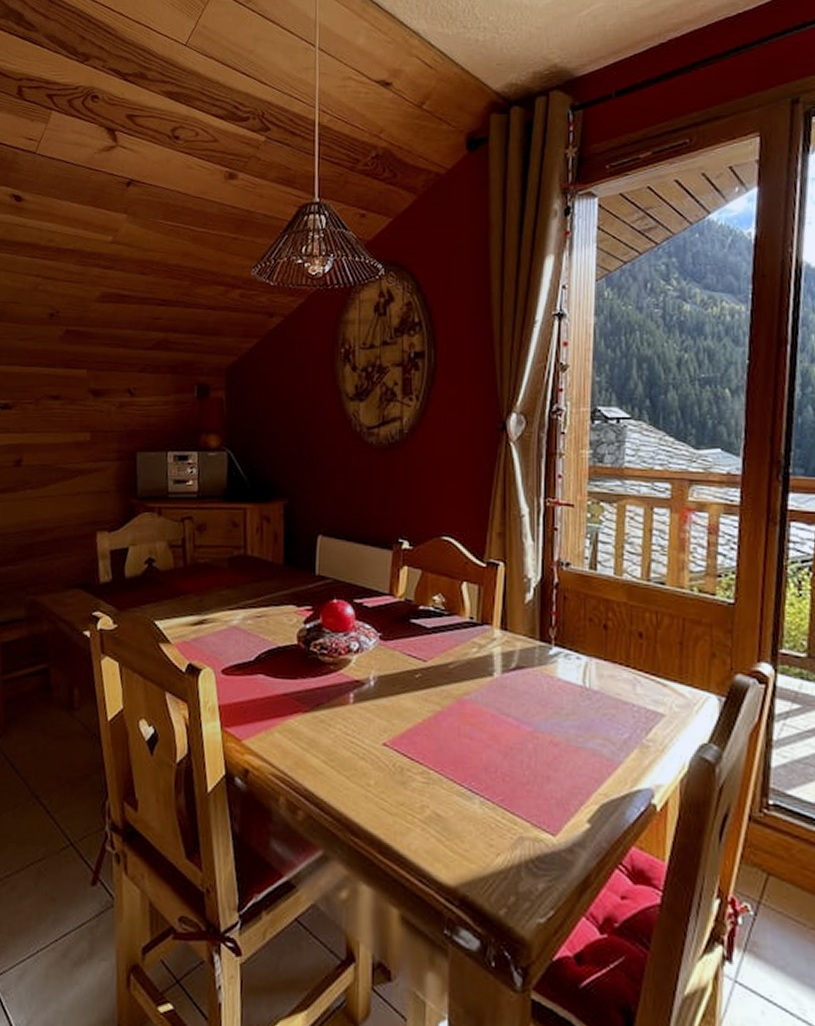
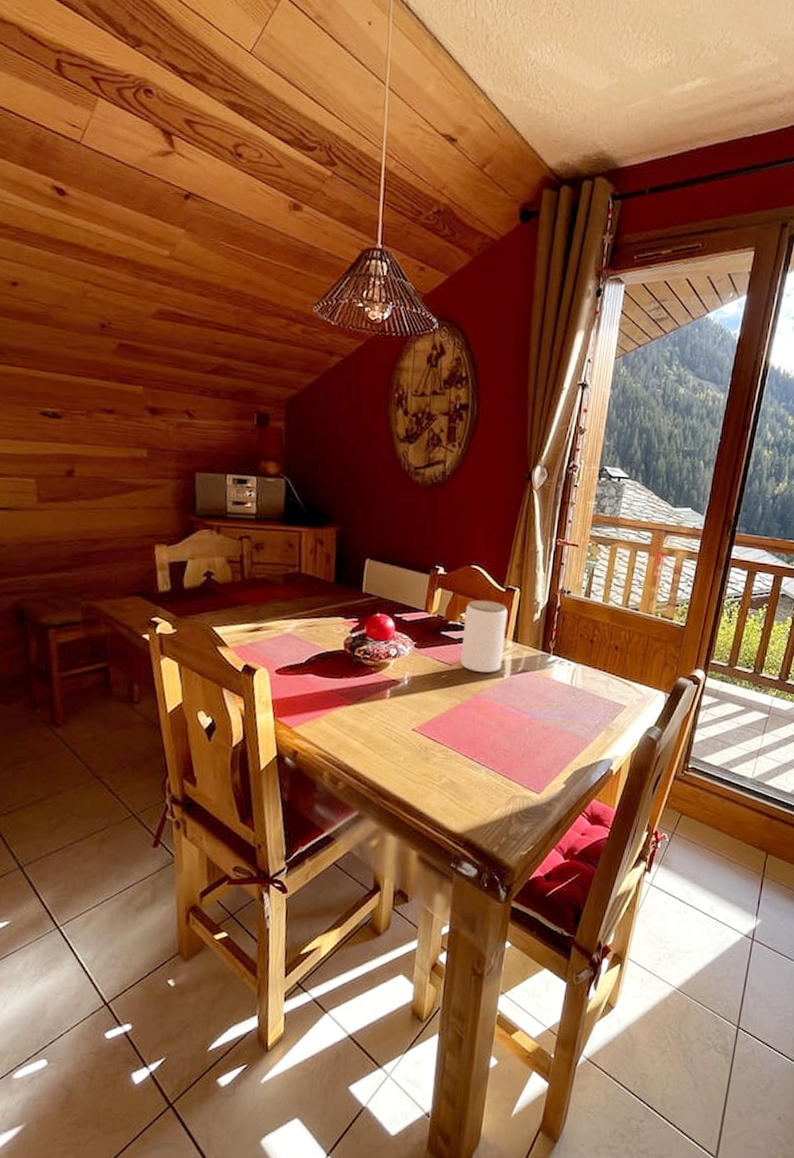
jar: none [438,578,491,670] -> present [461,600,508,673]

